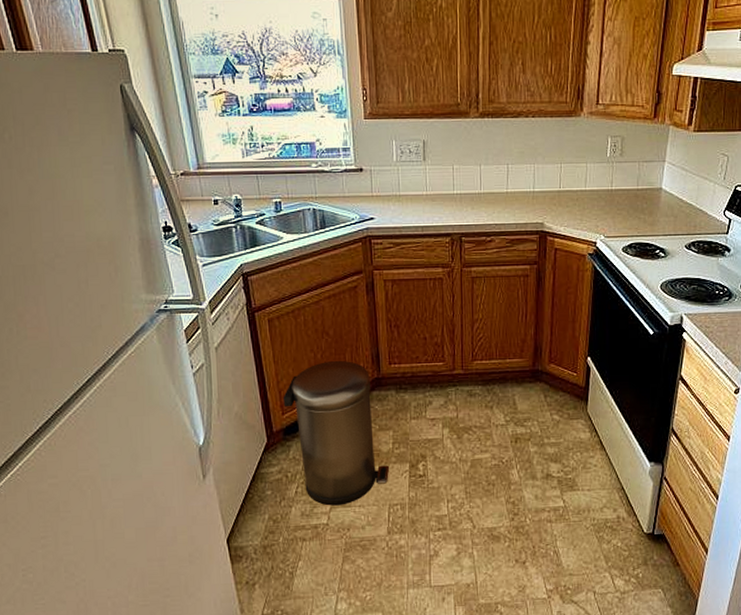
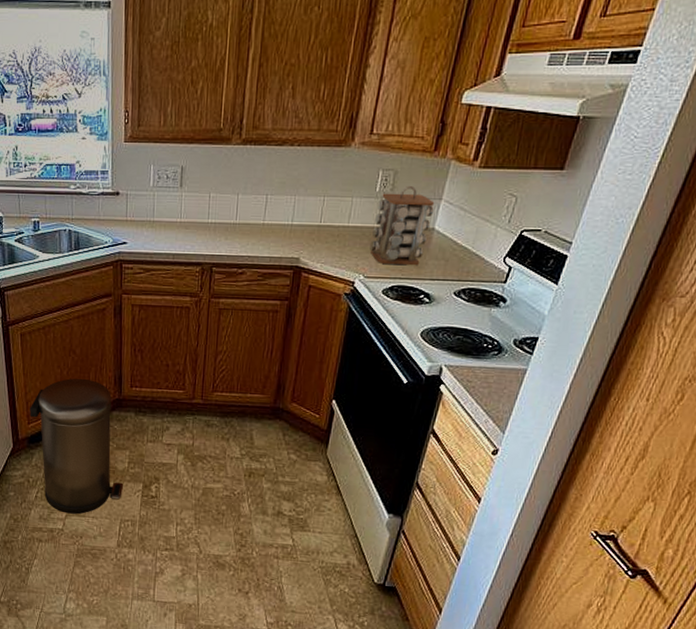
spice rack: none [607,151,660,224] -> present [370,186,435,266]

